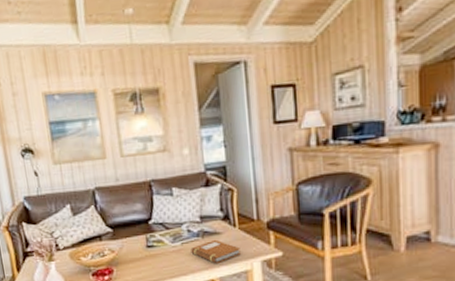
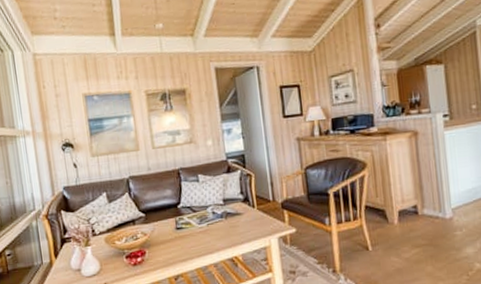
notebook: present [191,239,241,264] -> none [215,219,260,242]

